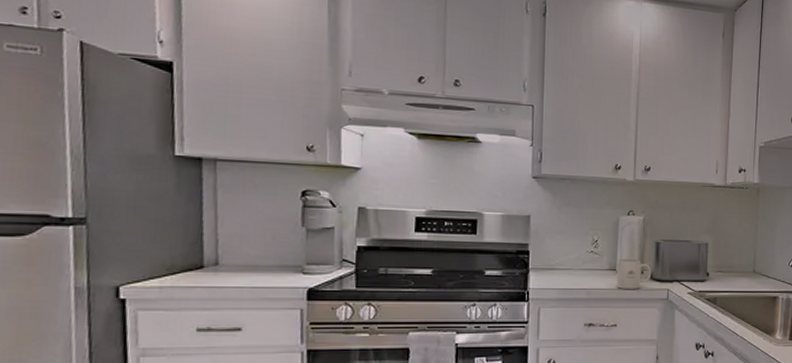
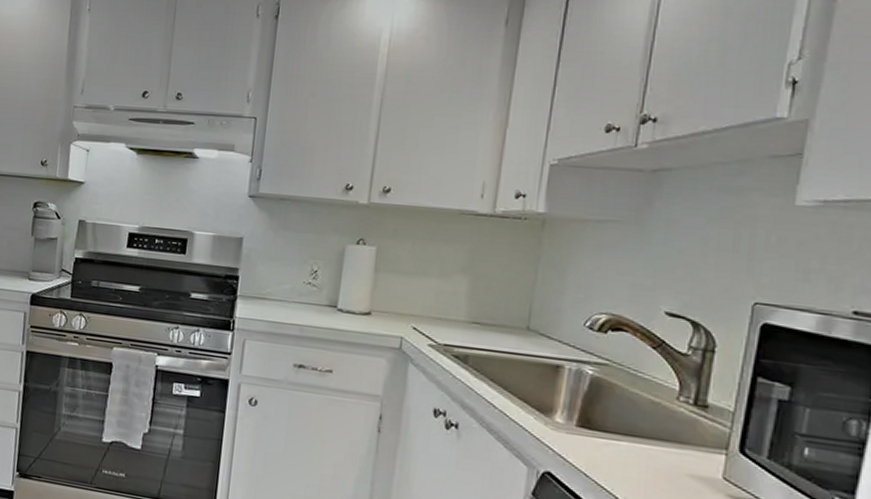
mug: present [616,258,652,290] -> none [335,294,382,333]
toaster: present [649,238,710,283] -> none [379,274,464,334]

